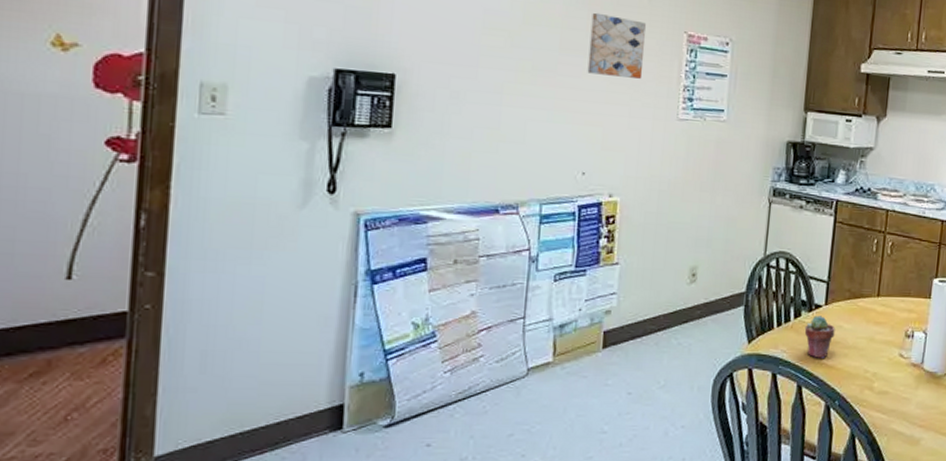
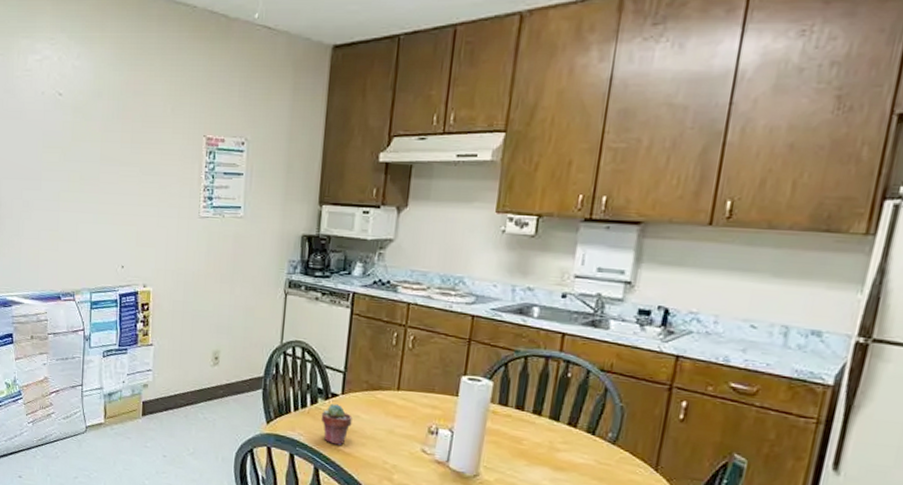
wall art: present [587,12,647,79] -> none [123,125,171,182]

